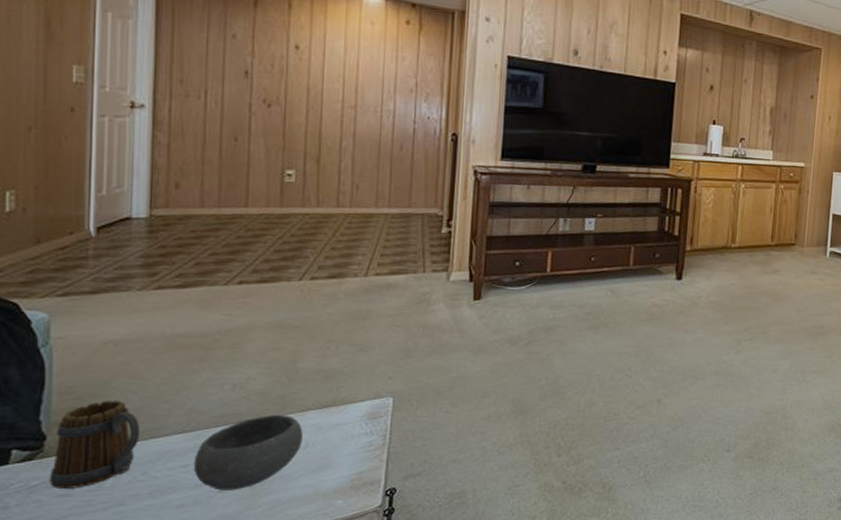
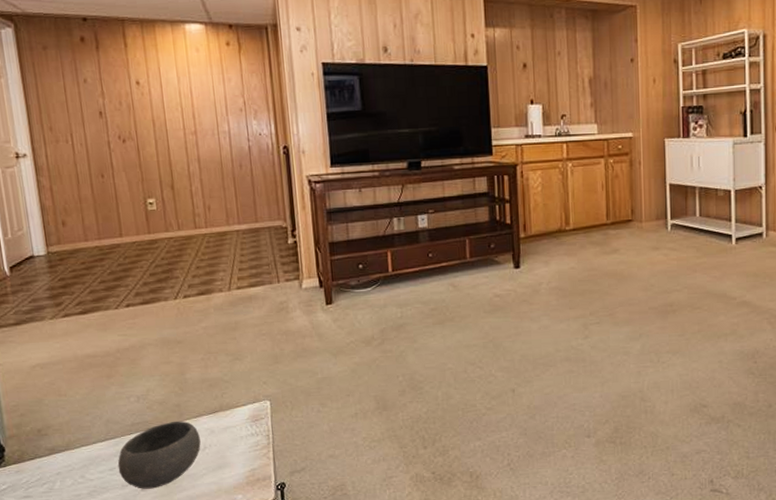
mug: present [49,400,141,489] -> none [11,415,74,491]

